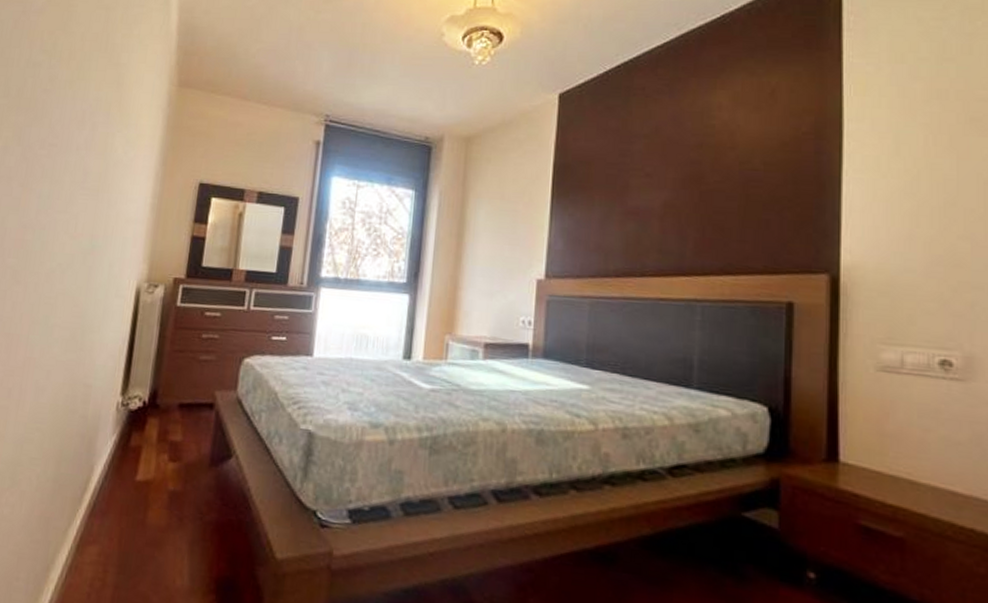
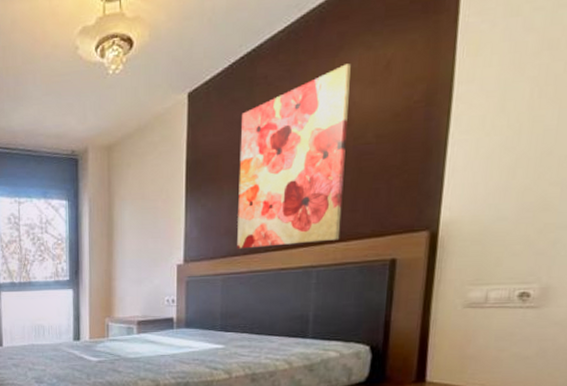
wall art: none [608,86,733,273] -> present [237,63,351,249]

